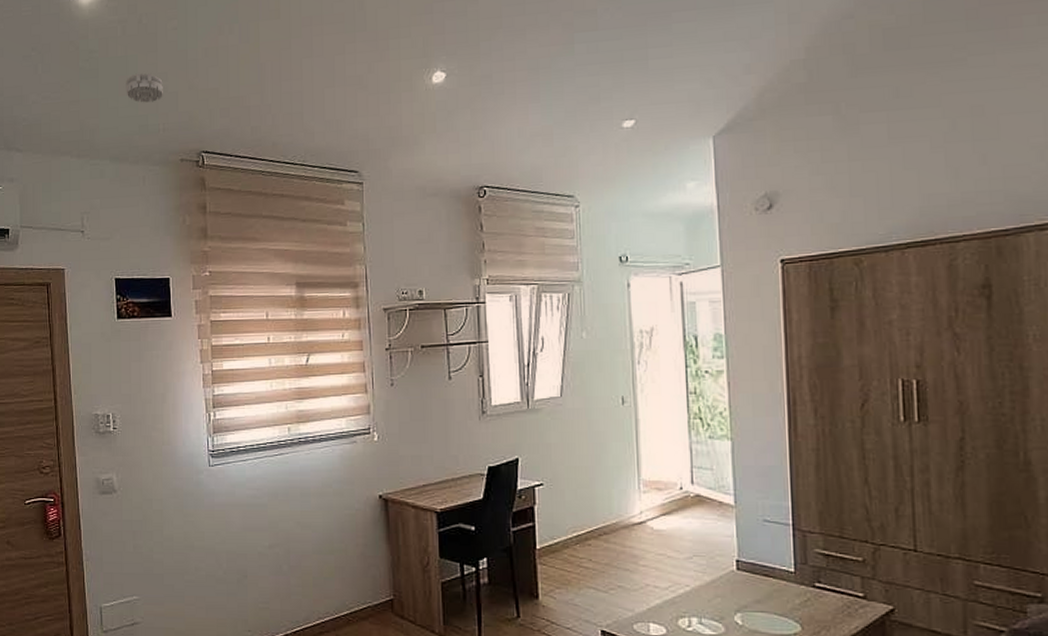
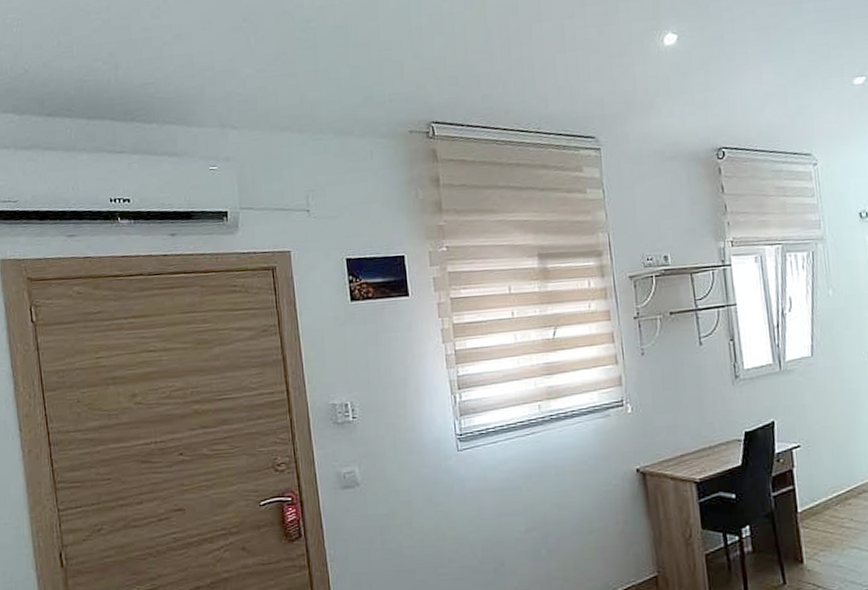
smoke detector: present [126,73,163,103] -> none [346,42,387,74]

